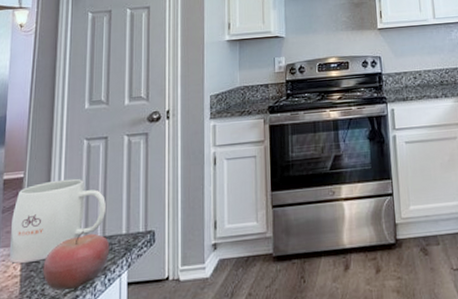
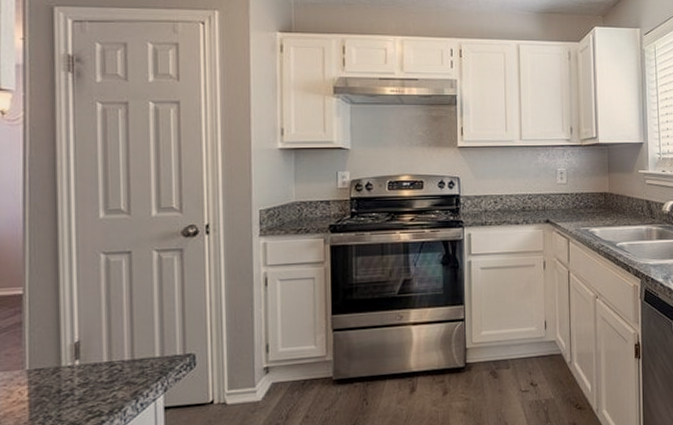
mug: present [8,178,107,264] -> none [10,296,135,389]
fruit: present [43,230,110,291] -> none [57,353,141,416]

